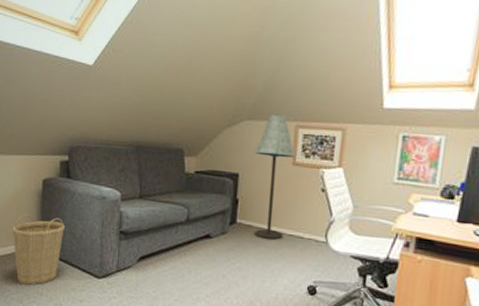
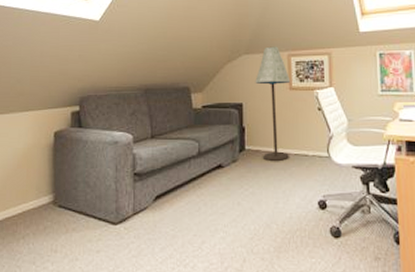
basket: present [12,213,65,285] -> none [23,168,78,244]

